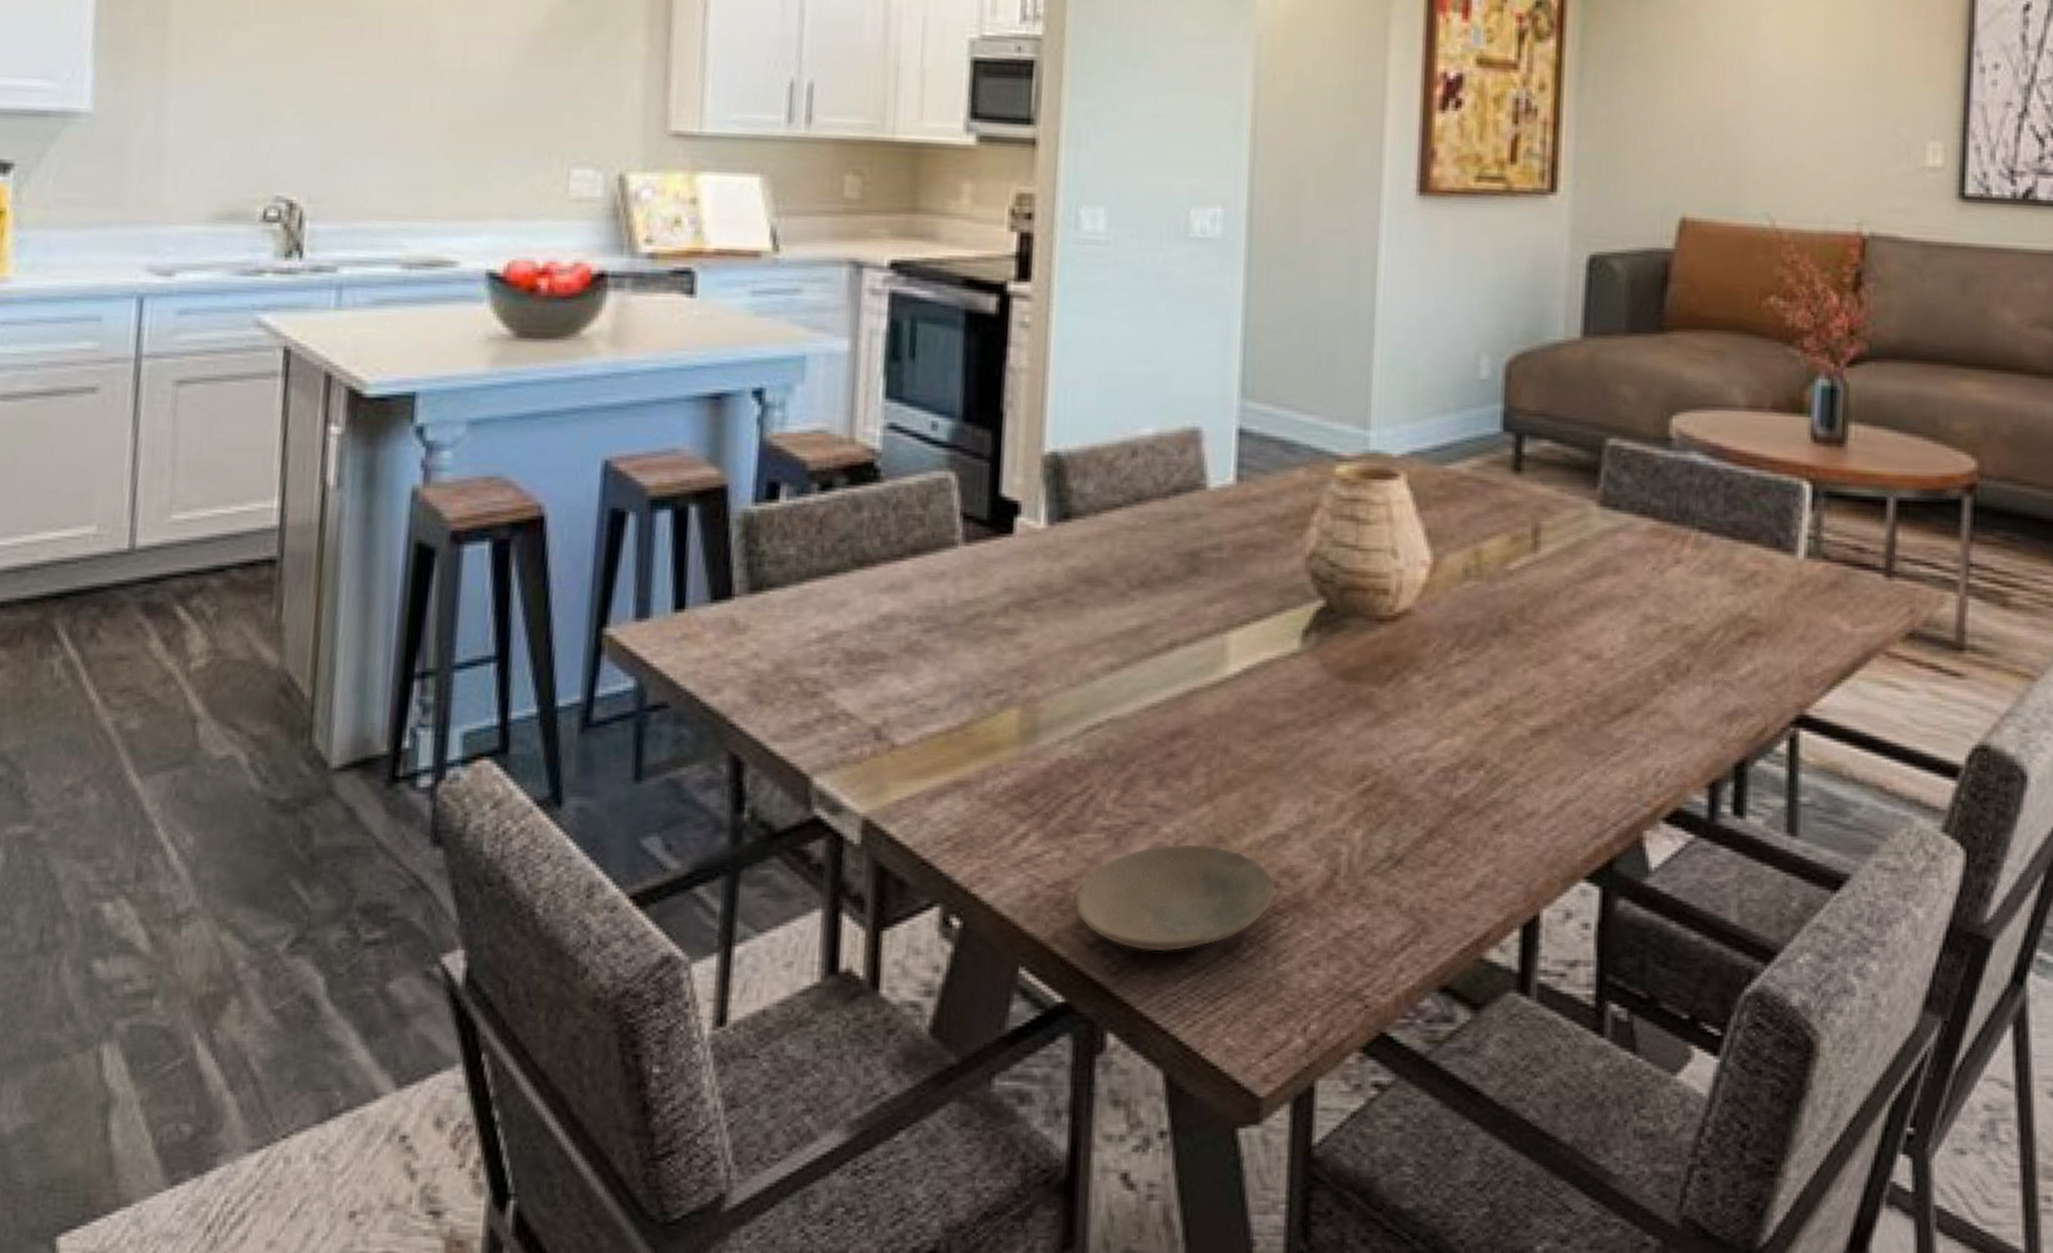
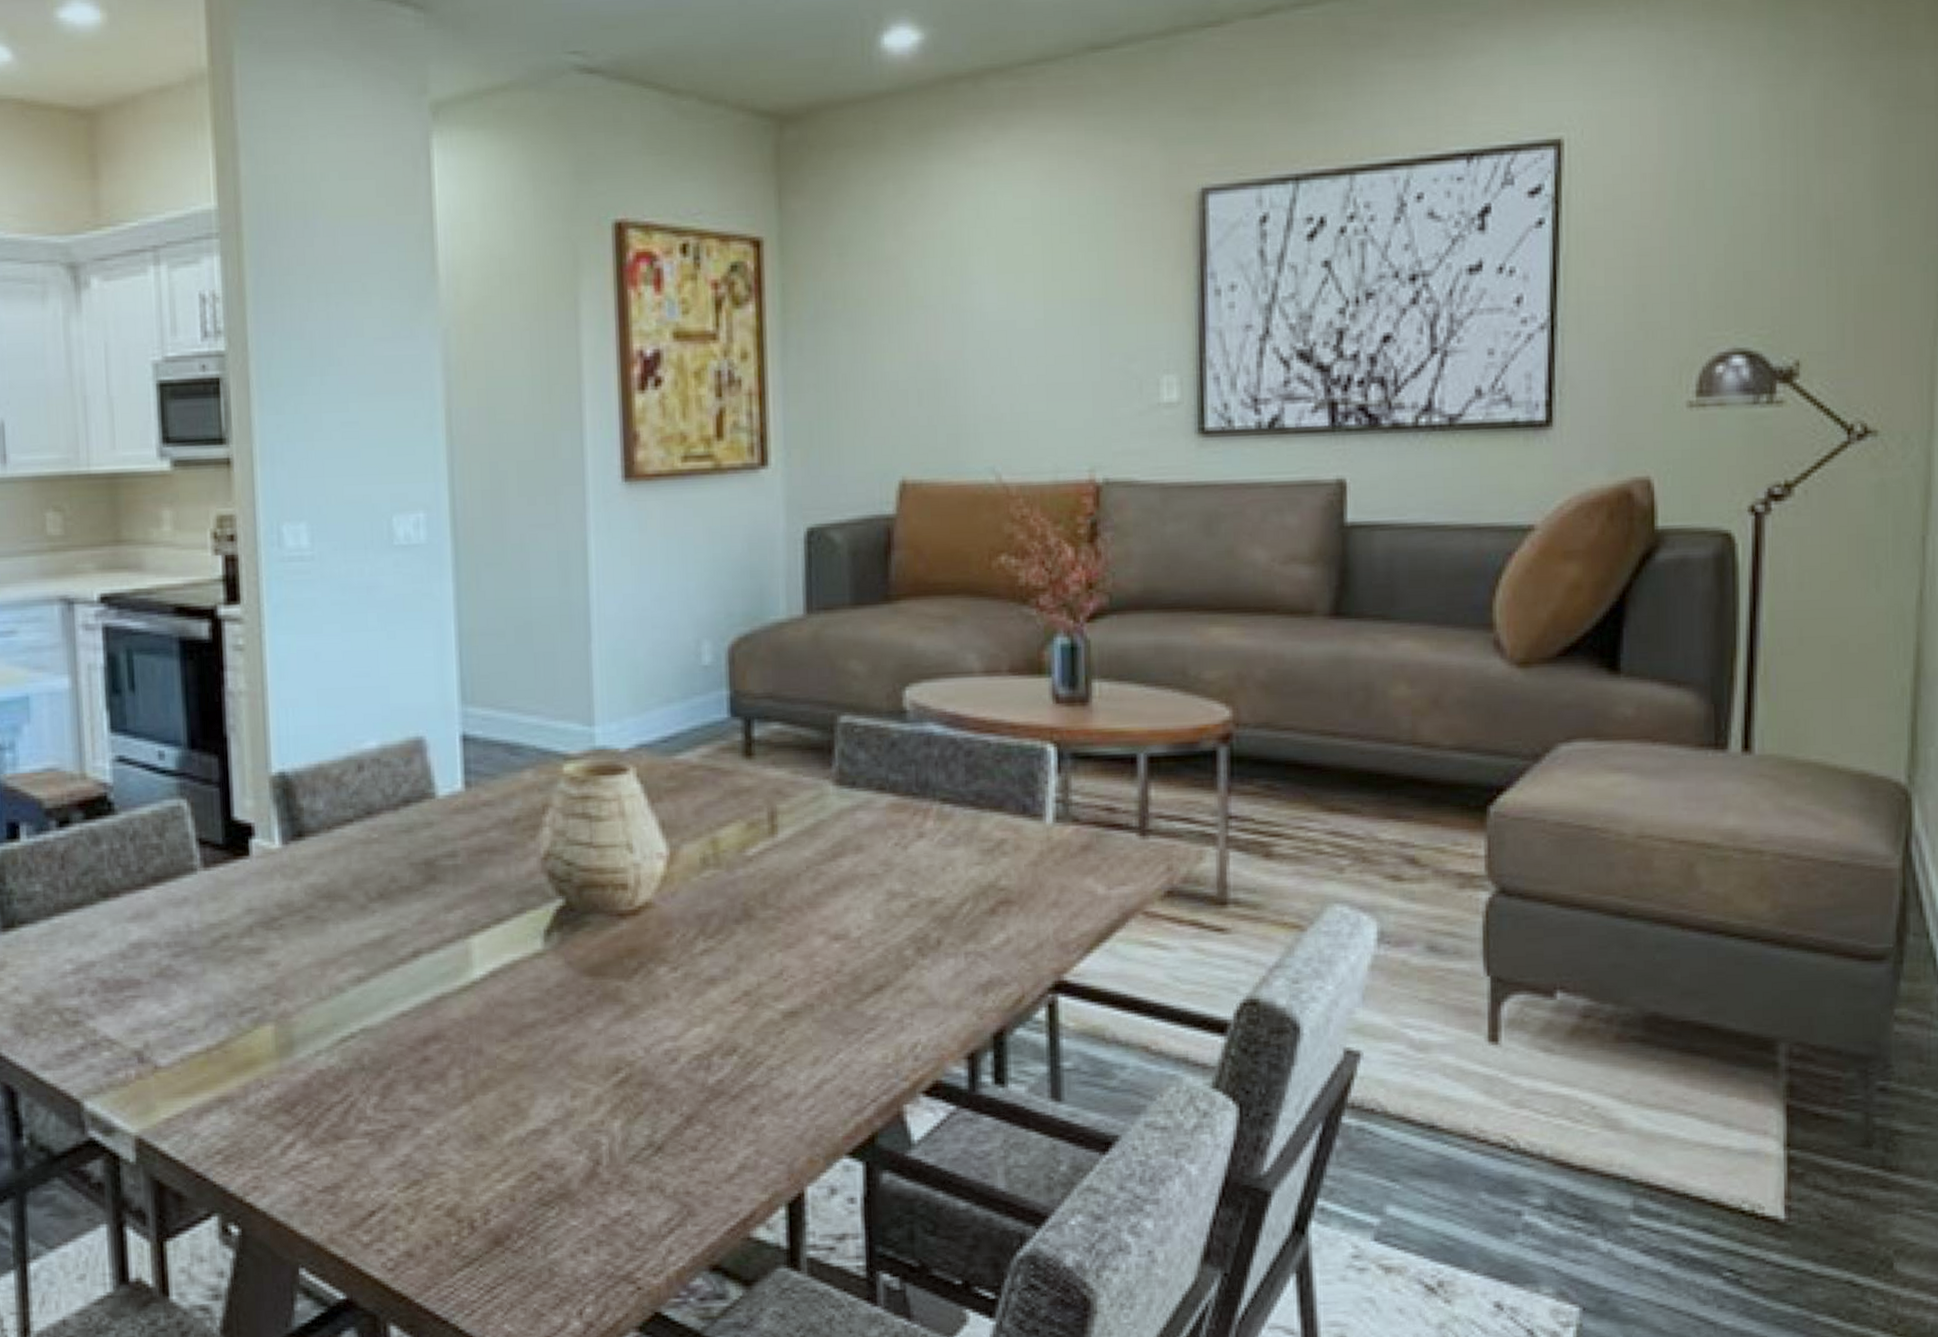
plate: present [1074,843,1276,952] -> none [346,1142,540,1248]

